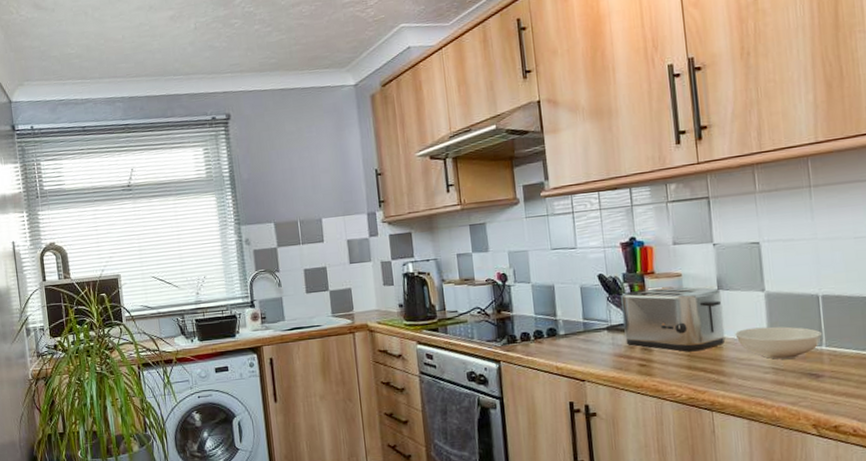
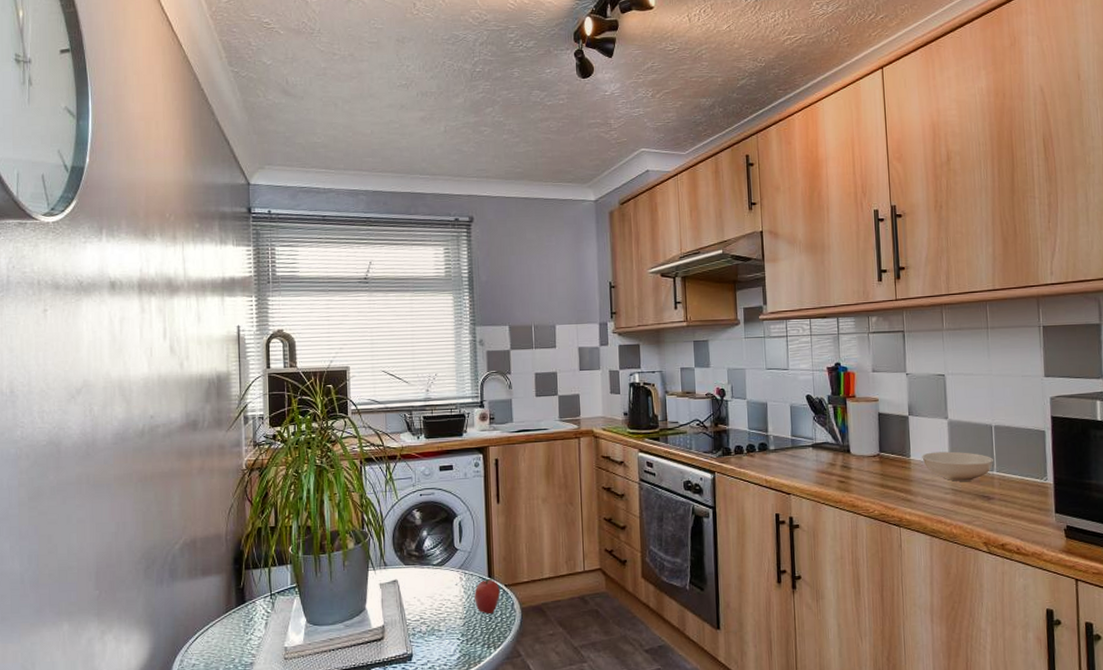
toaster: present [621,287,725,352] -> none [825,410,913,471]

